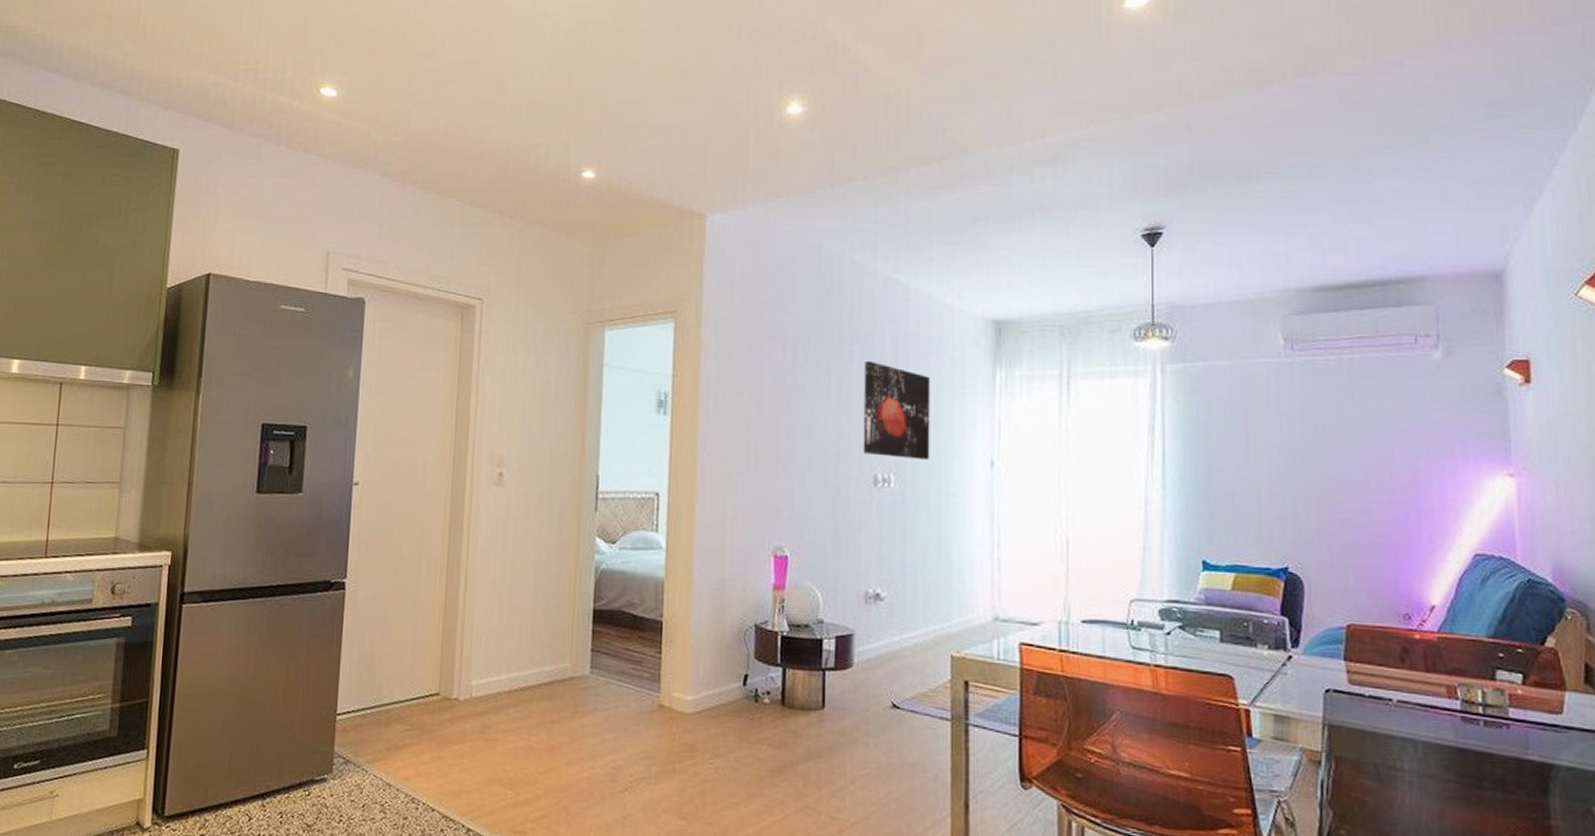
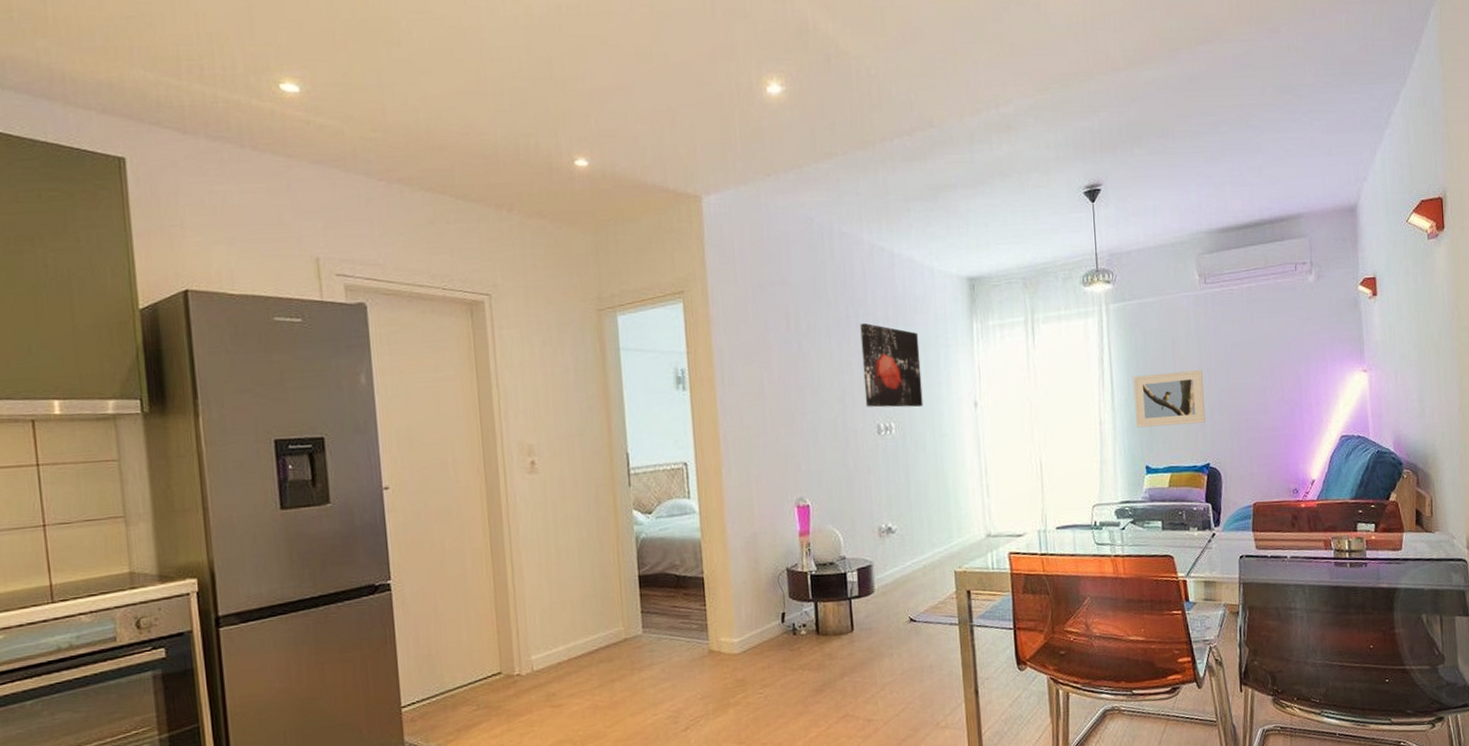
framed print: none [1191,451,1285,517] -> present [1133,370,1205,428]

